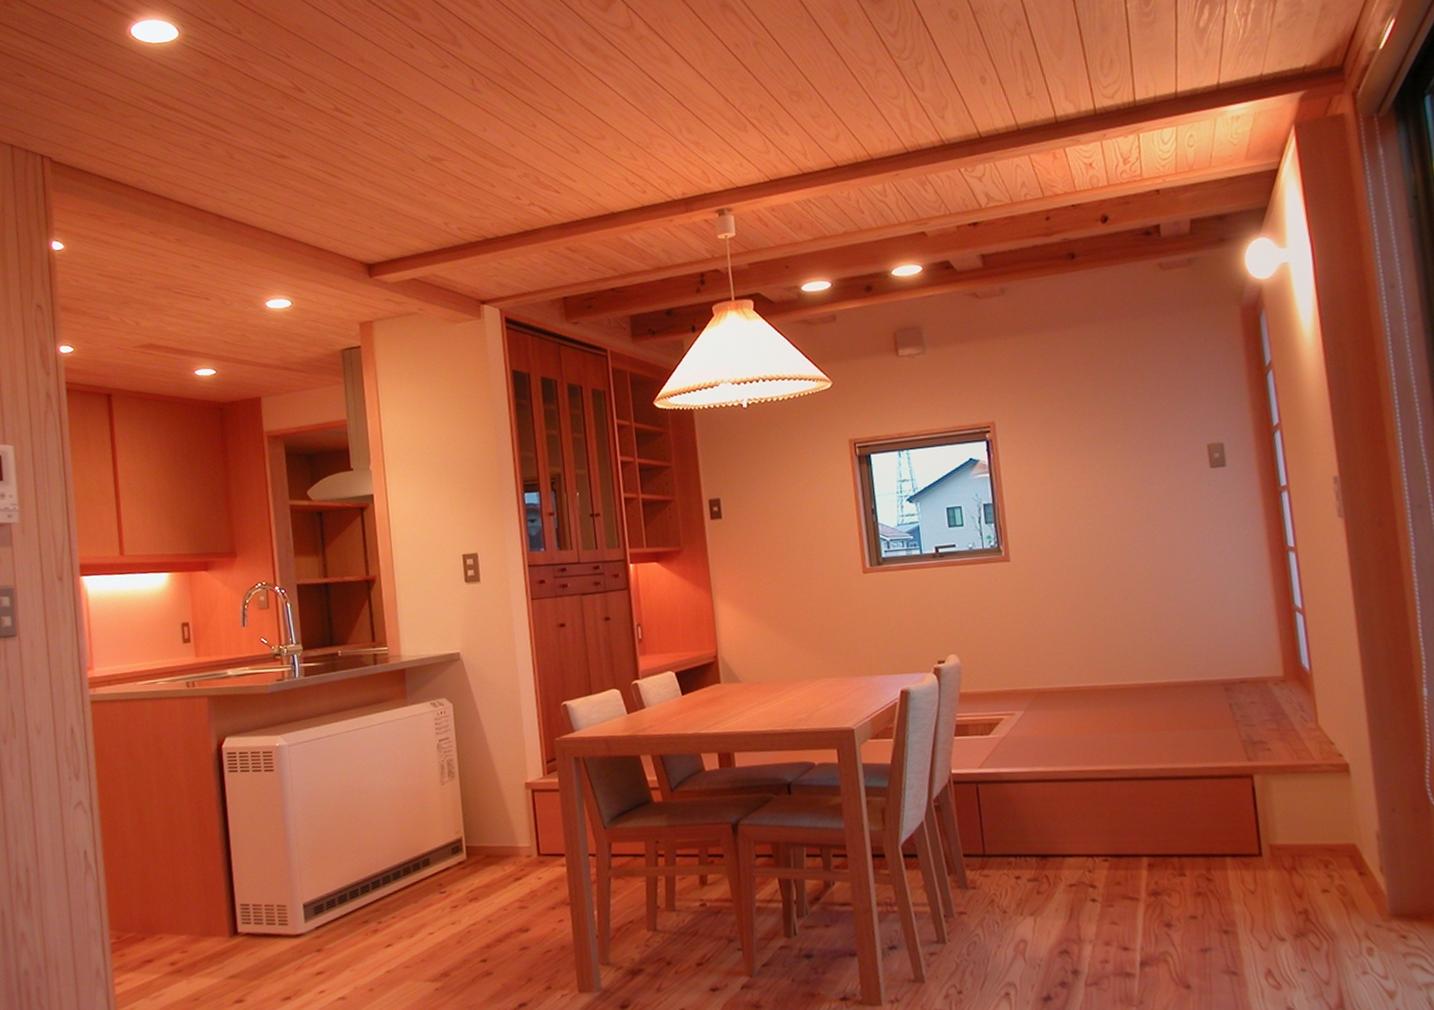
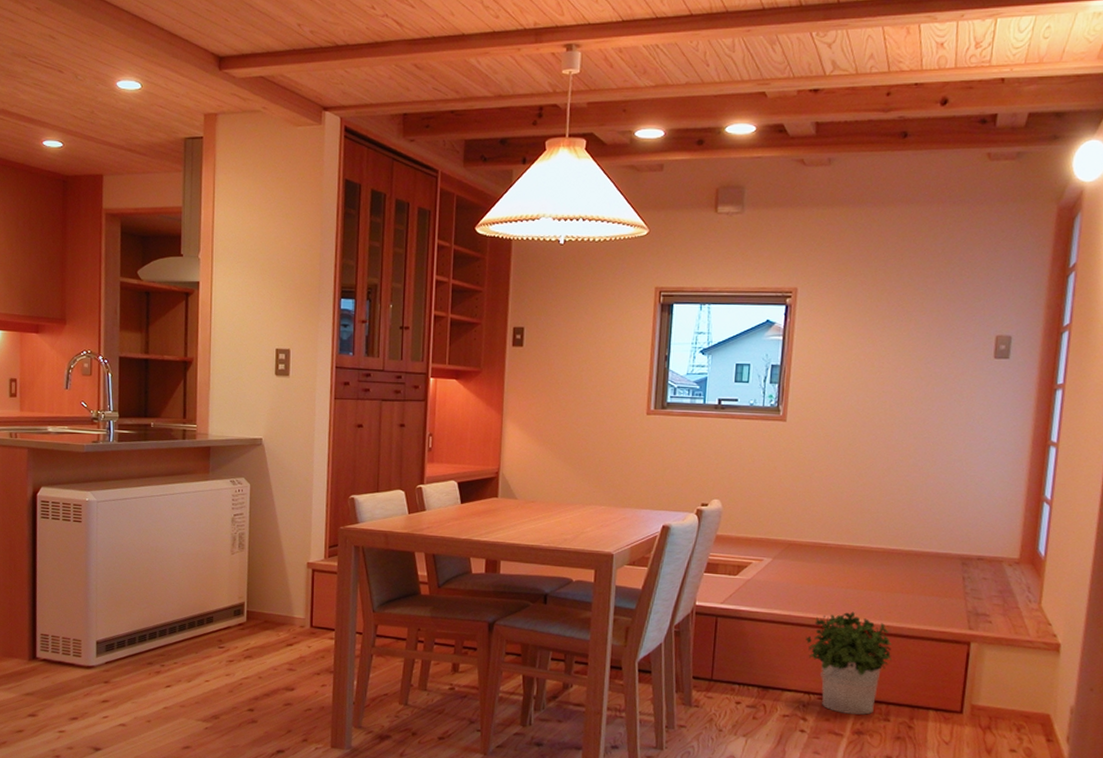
potted plant: none [1076,758,1173,874] -> present [805,611,892,715]

